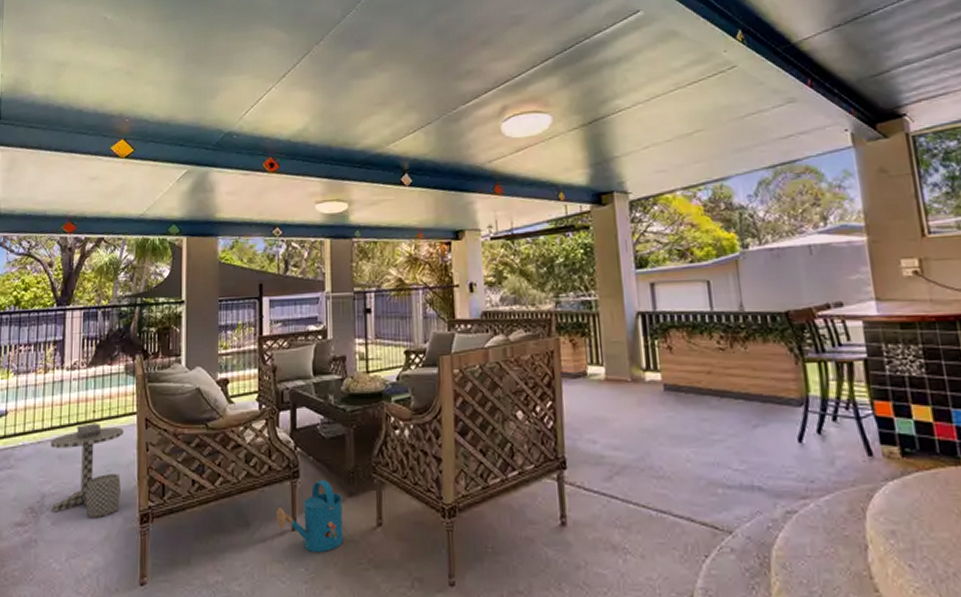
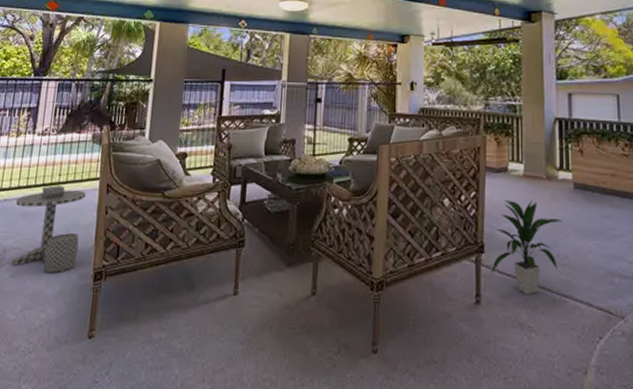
watering can: present [277,479,343,552] -> none [220,250,282,316]
indoor plant: none [576,407,654,513] -> present [491,200,562,295]

